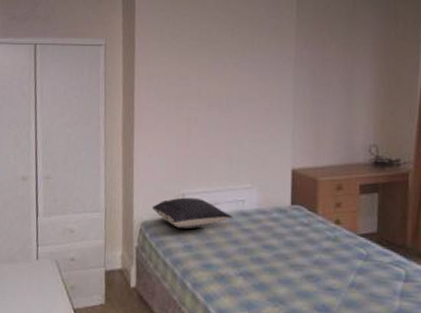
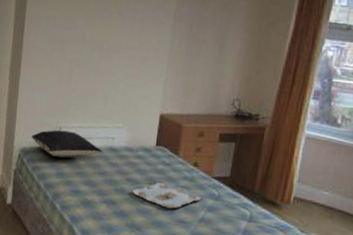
serving tray: none [271,246,349,275] -> present [133,182,202,209]

